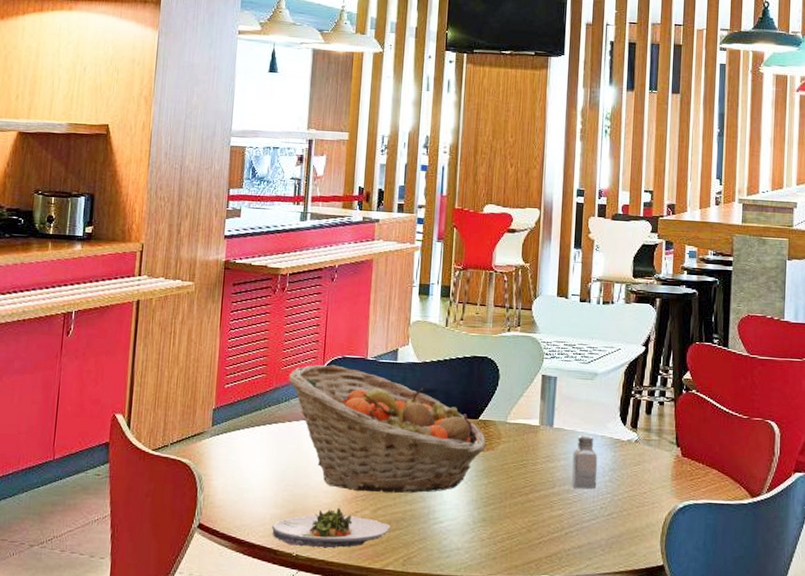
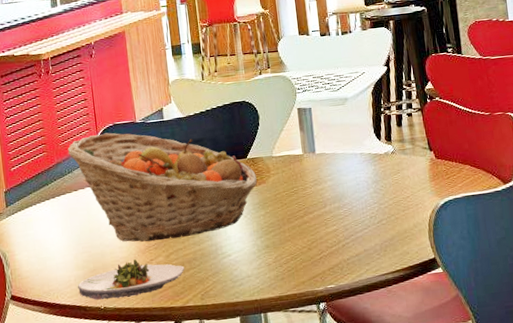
saltshaker: present [571,435,598,489] -> none [337,155,364,204]

